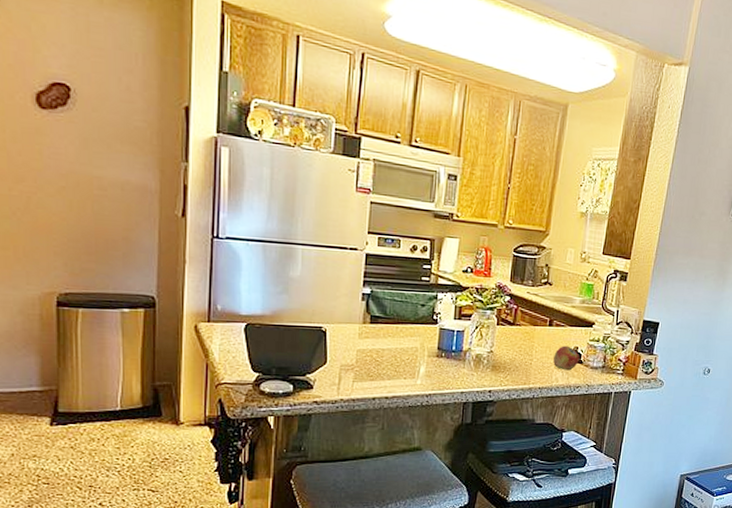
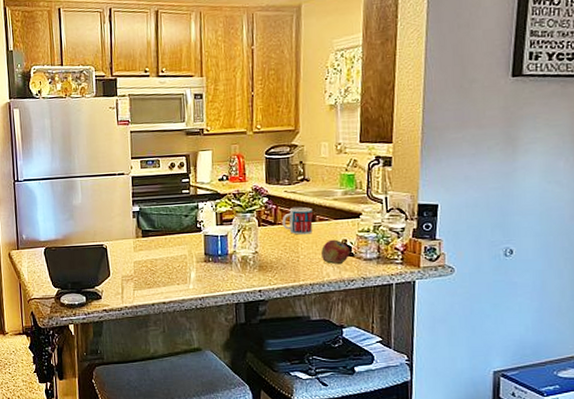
mug: none [520,309,551,338] -> present [282,206,313,235]

